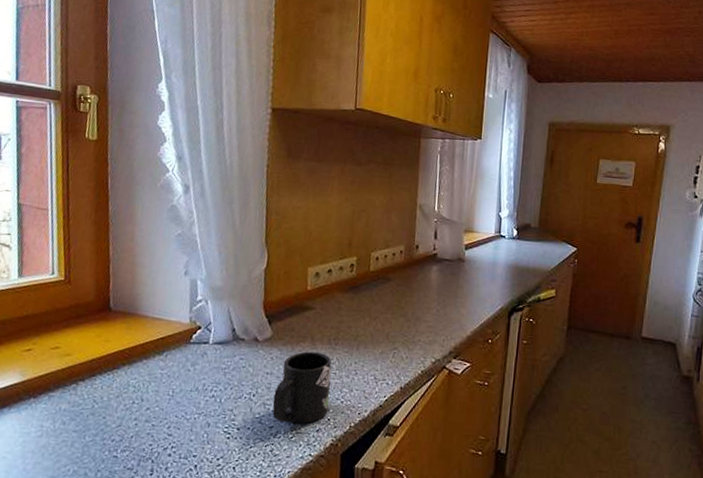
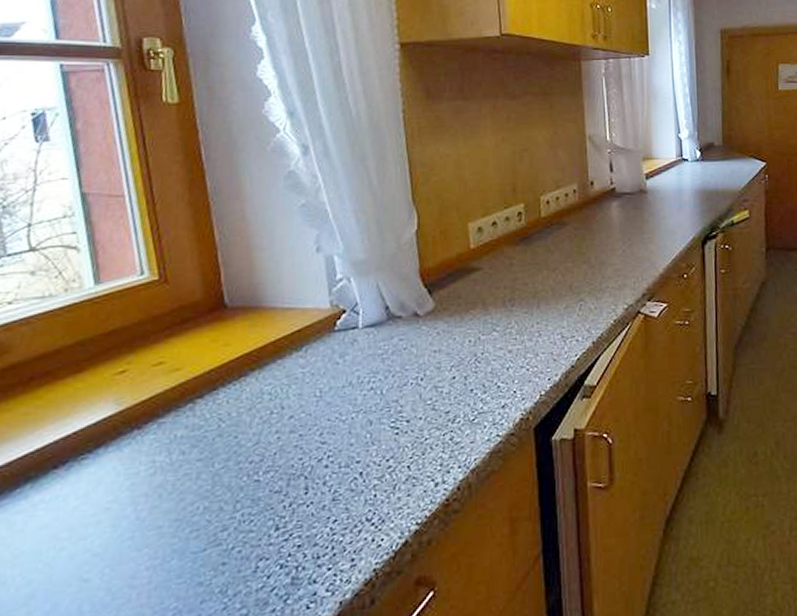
mug: present [272,351,332,424] -> none [446,318,514,405]

